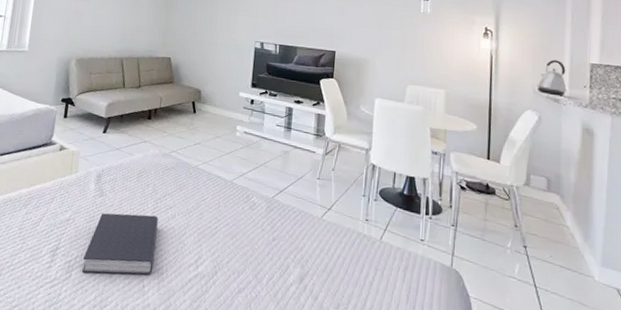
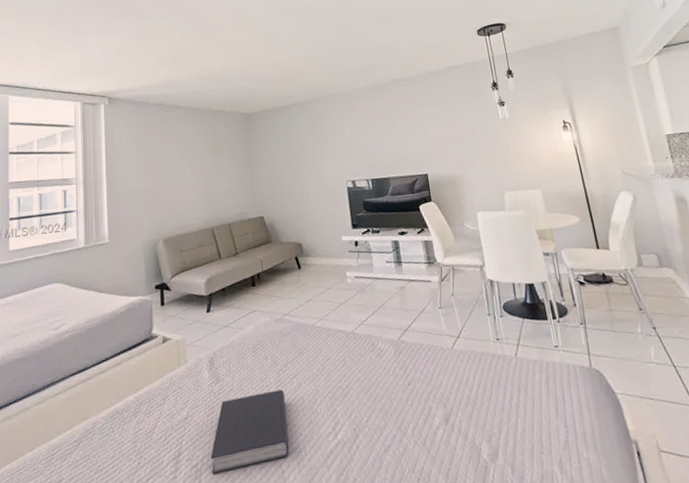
kettle: present [537,59,567,97] -> none [623,138,652,173]

